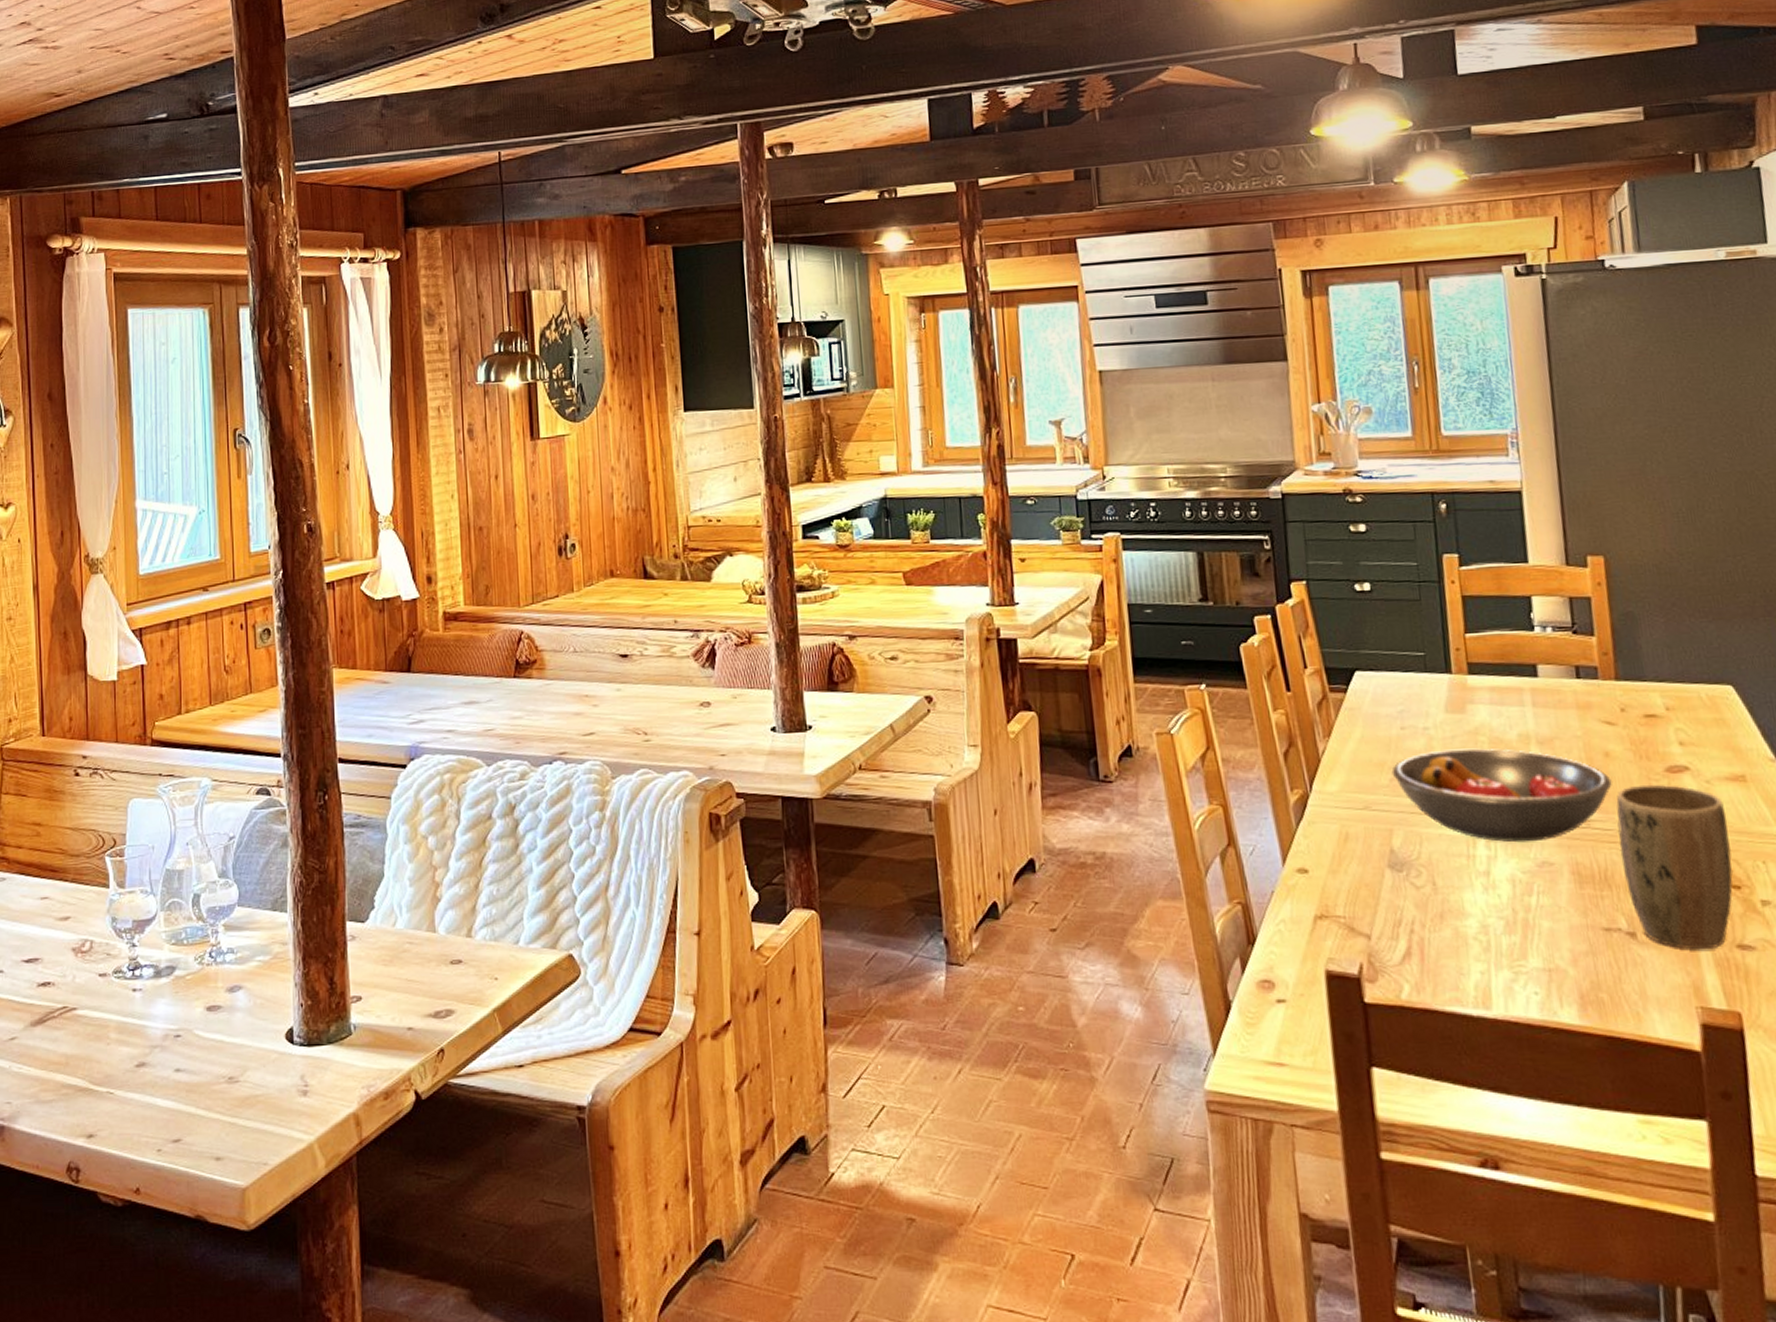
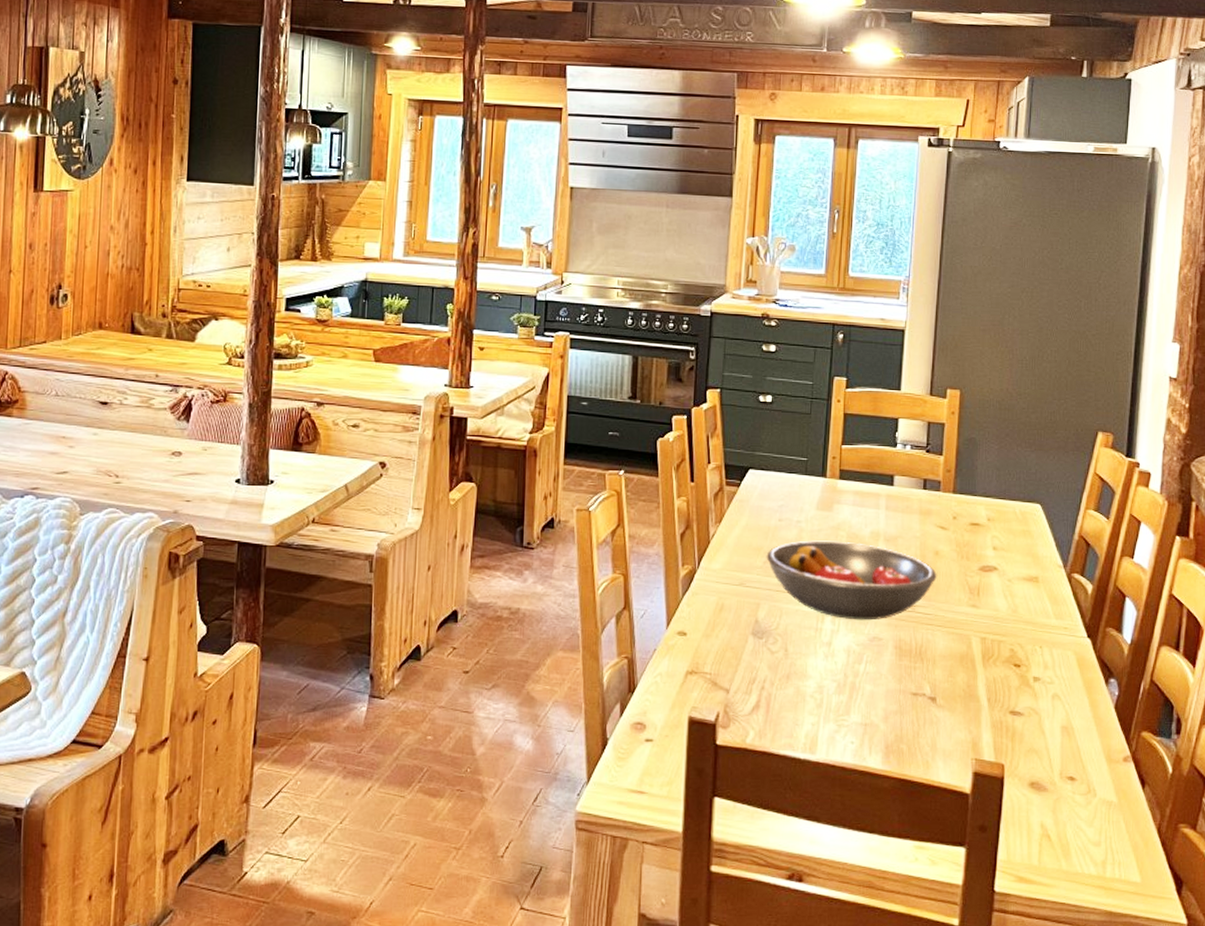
plant pot: present [1616,784,1733,950] -> none [934,579,1019,714]

